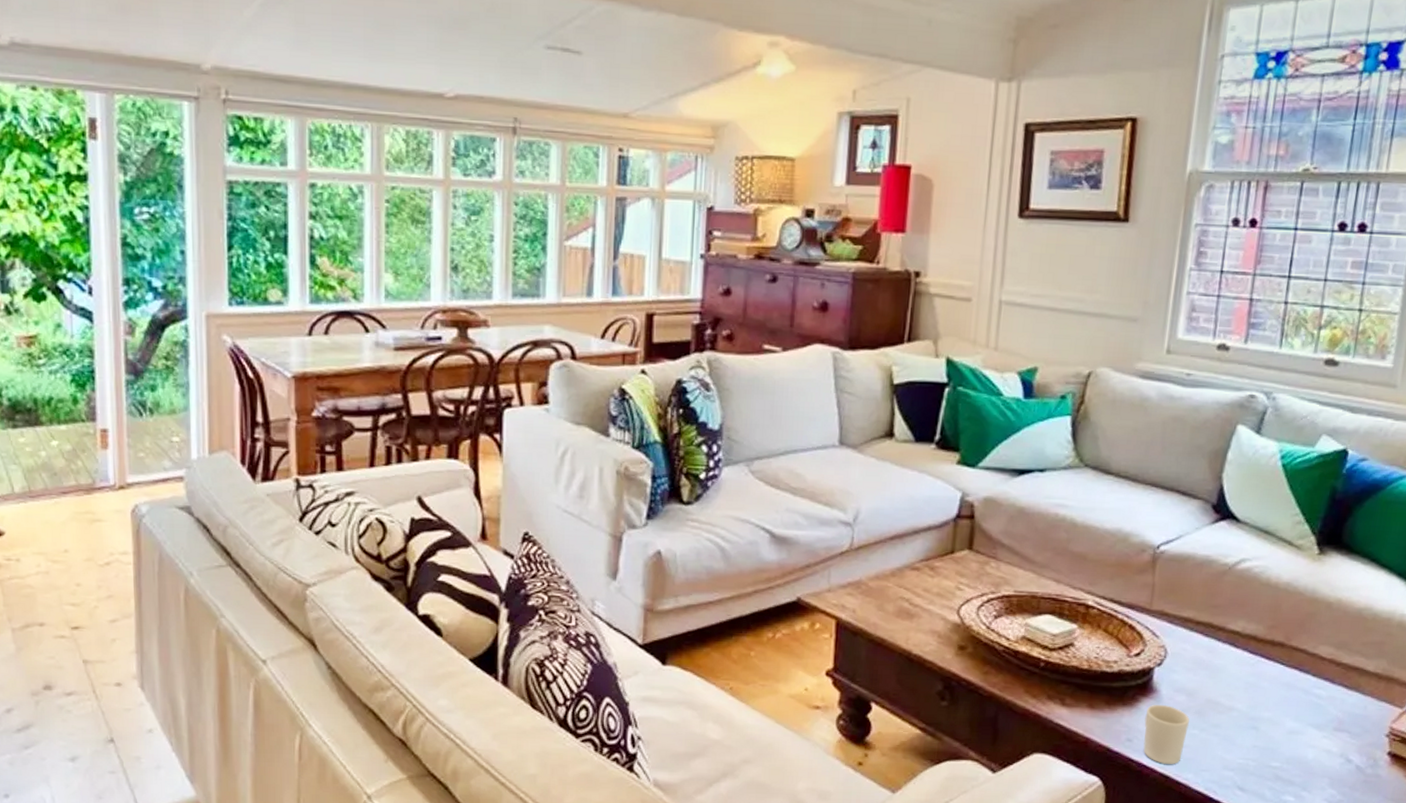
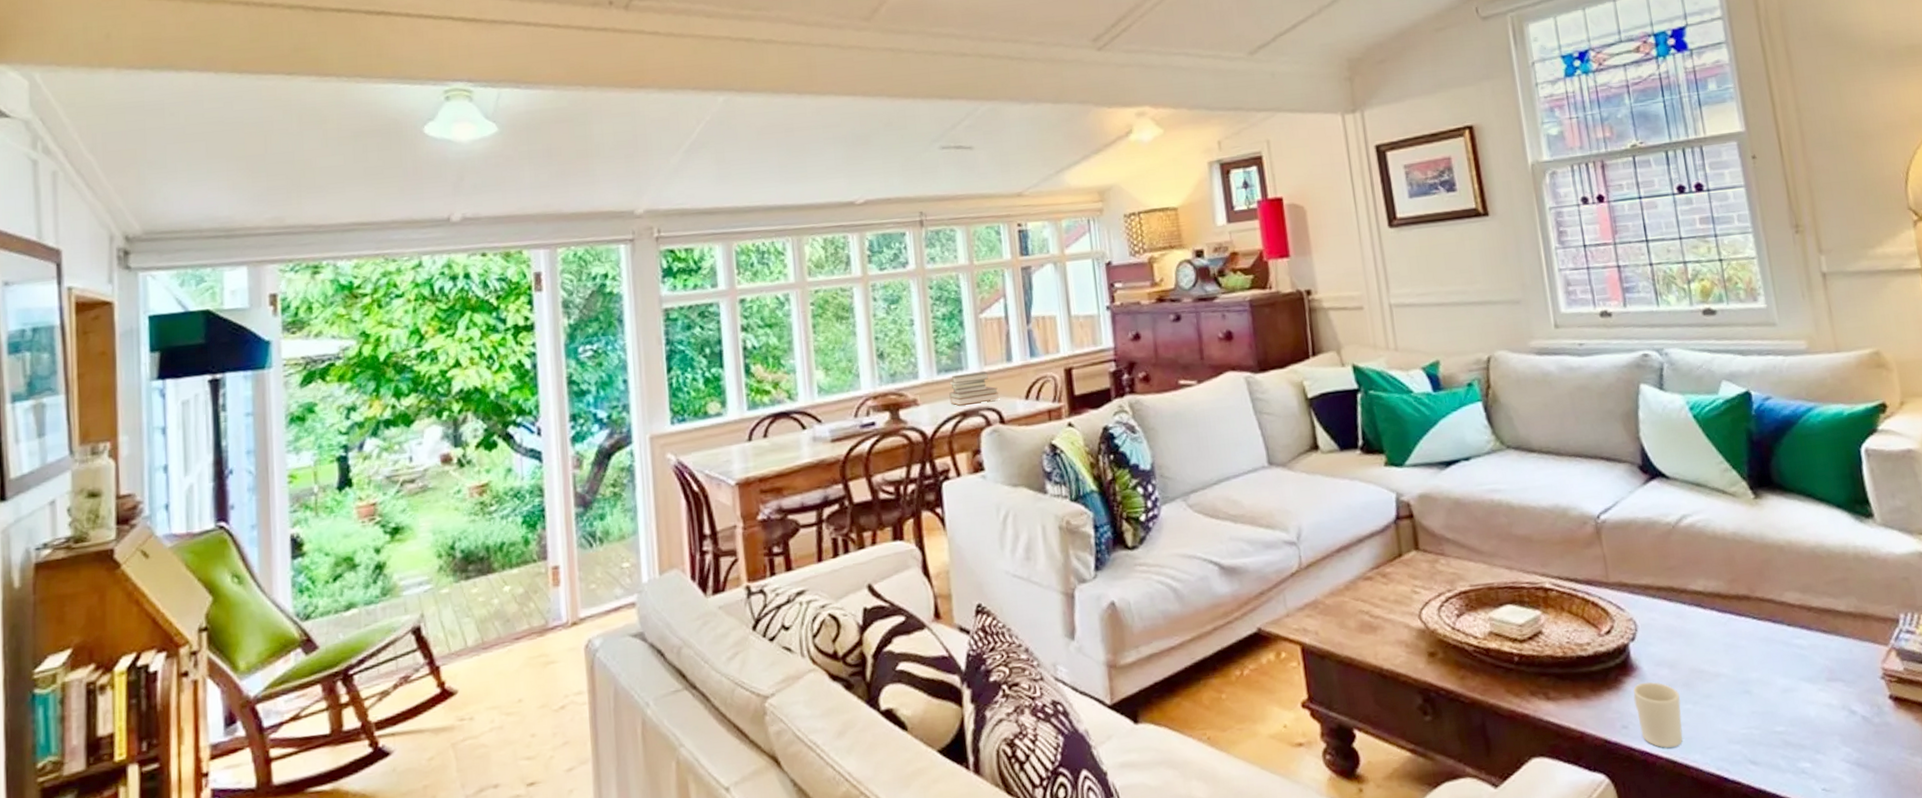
books: none [522,301,575,335] -> present [949,371,999,406]

